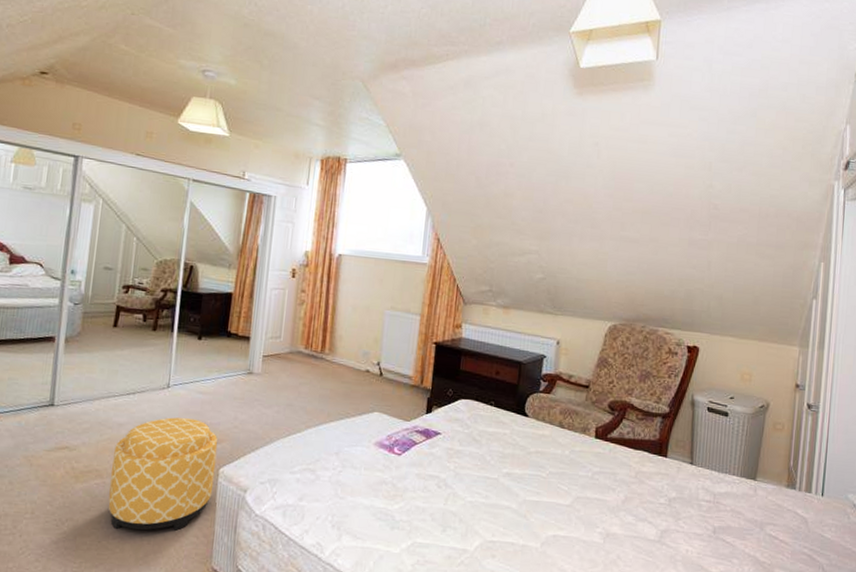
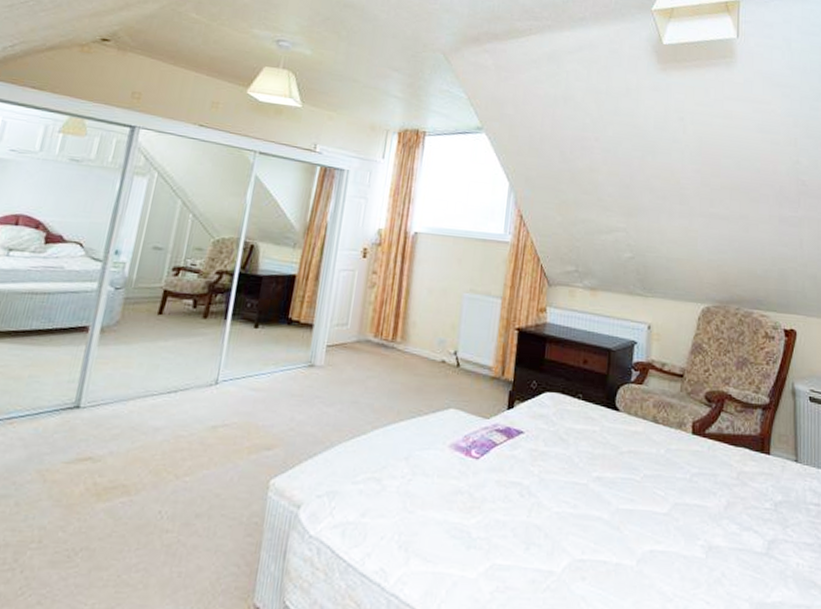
ottoman: present [108,417,218,531] -> none [133,419,270,560]

